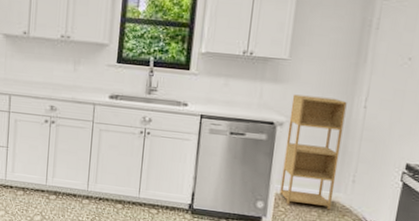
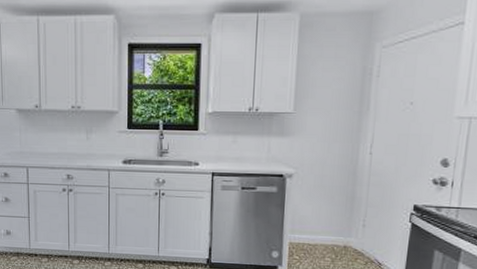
shelving unit: present [279,94,347,210] -> none [293,146,353,255]

